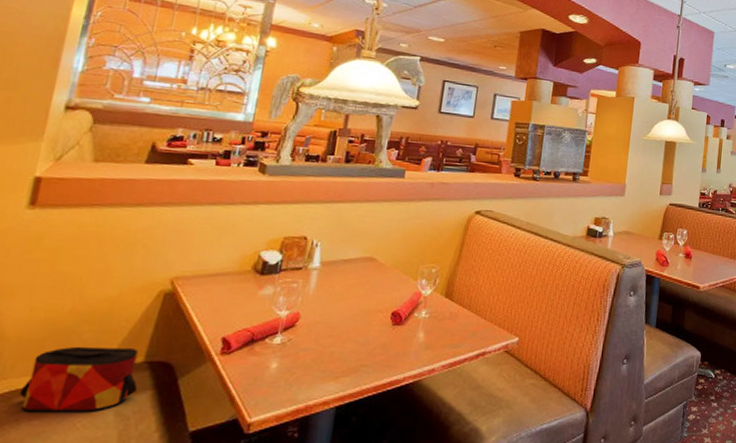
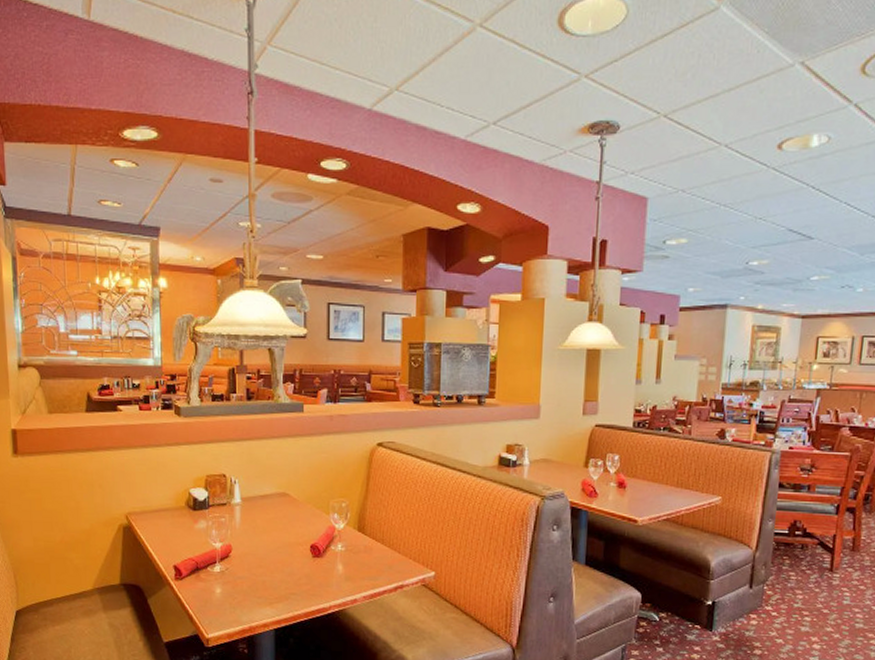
bag: present [18,346,138,412] -> none [42,570,120,622]

